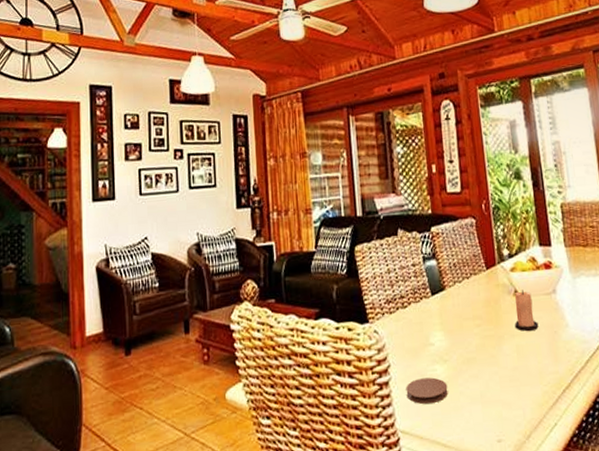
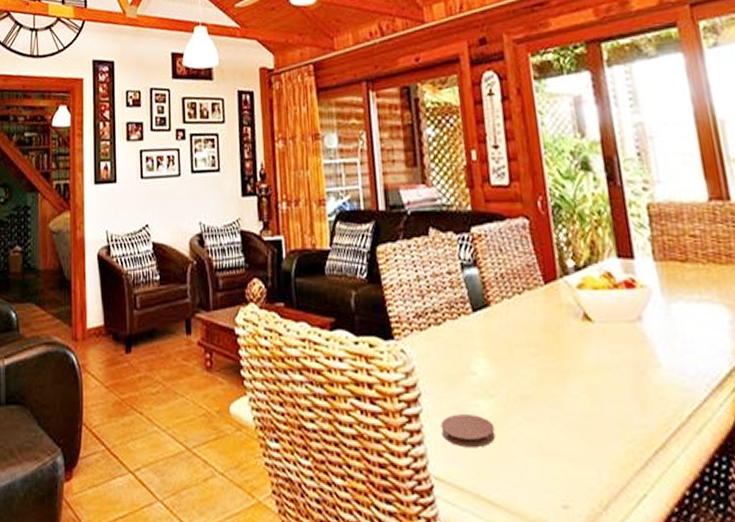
candle: present [514,290,539,332] -> none [584,313,618,369]

